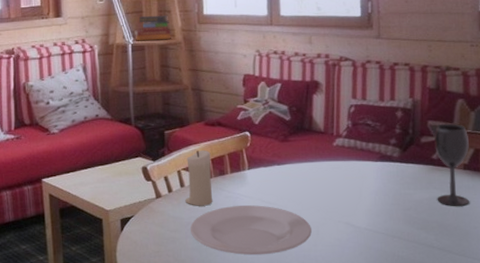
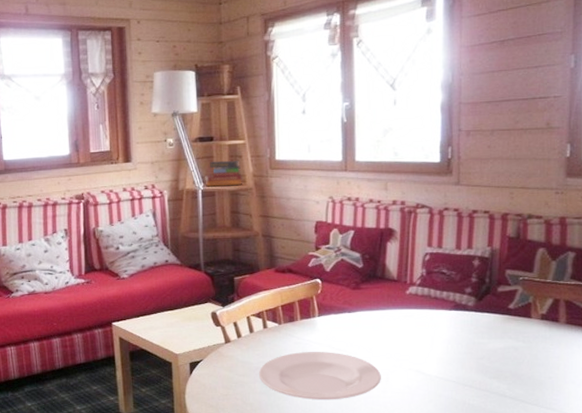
candle: present [185,149,213,206] -> none [254,296,282,352]
wine glass: present [434,123,469,207] -> none [511,273,548,357]

